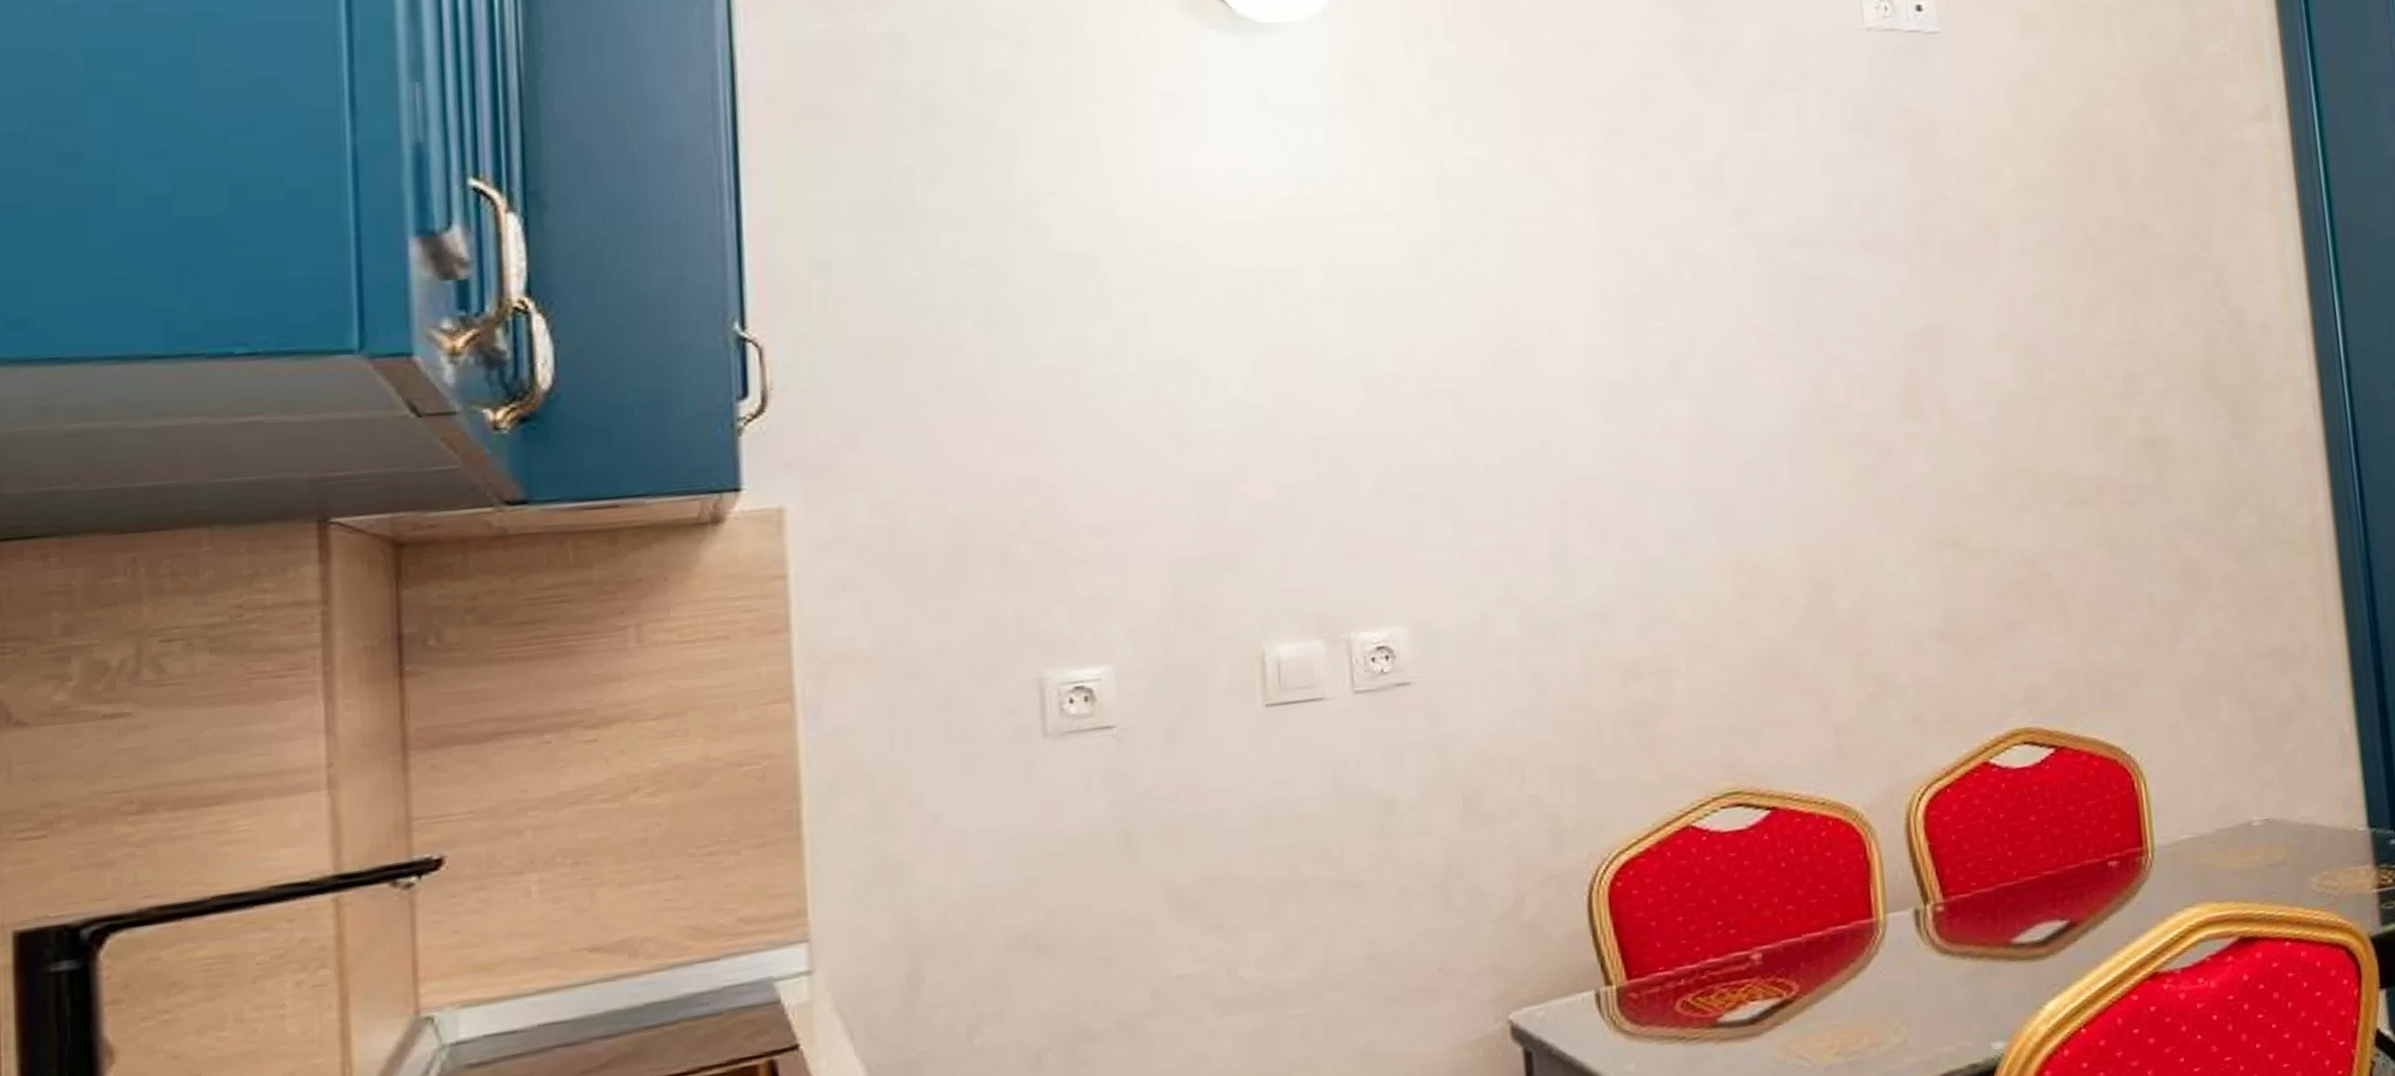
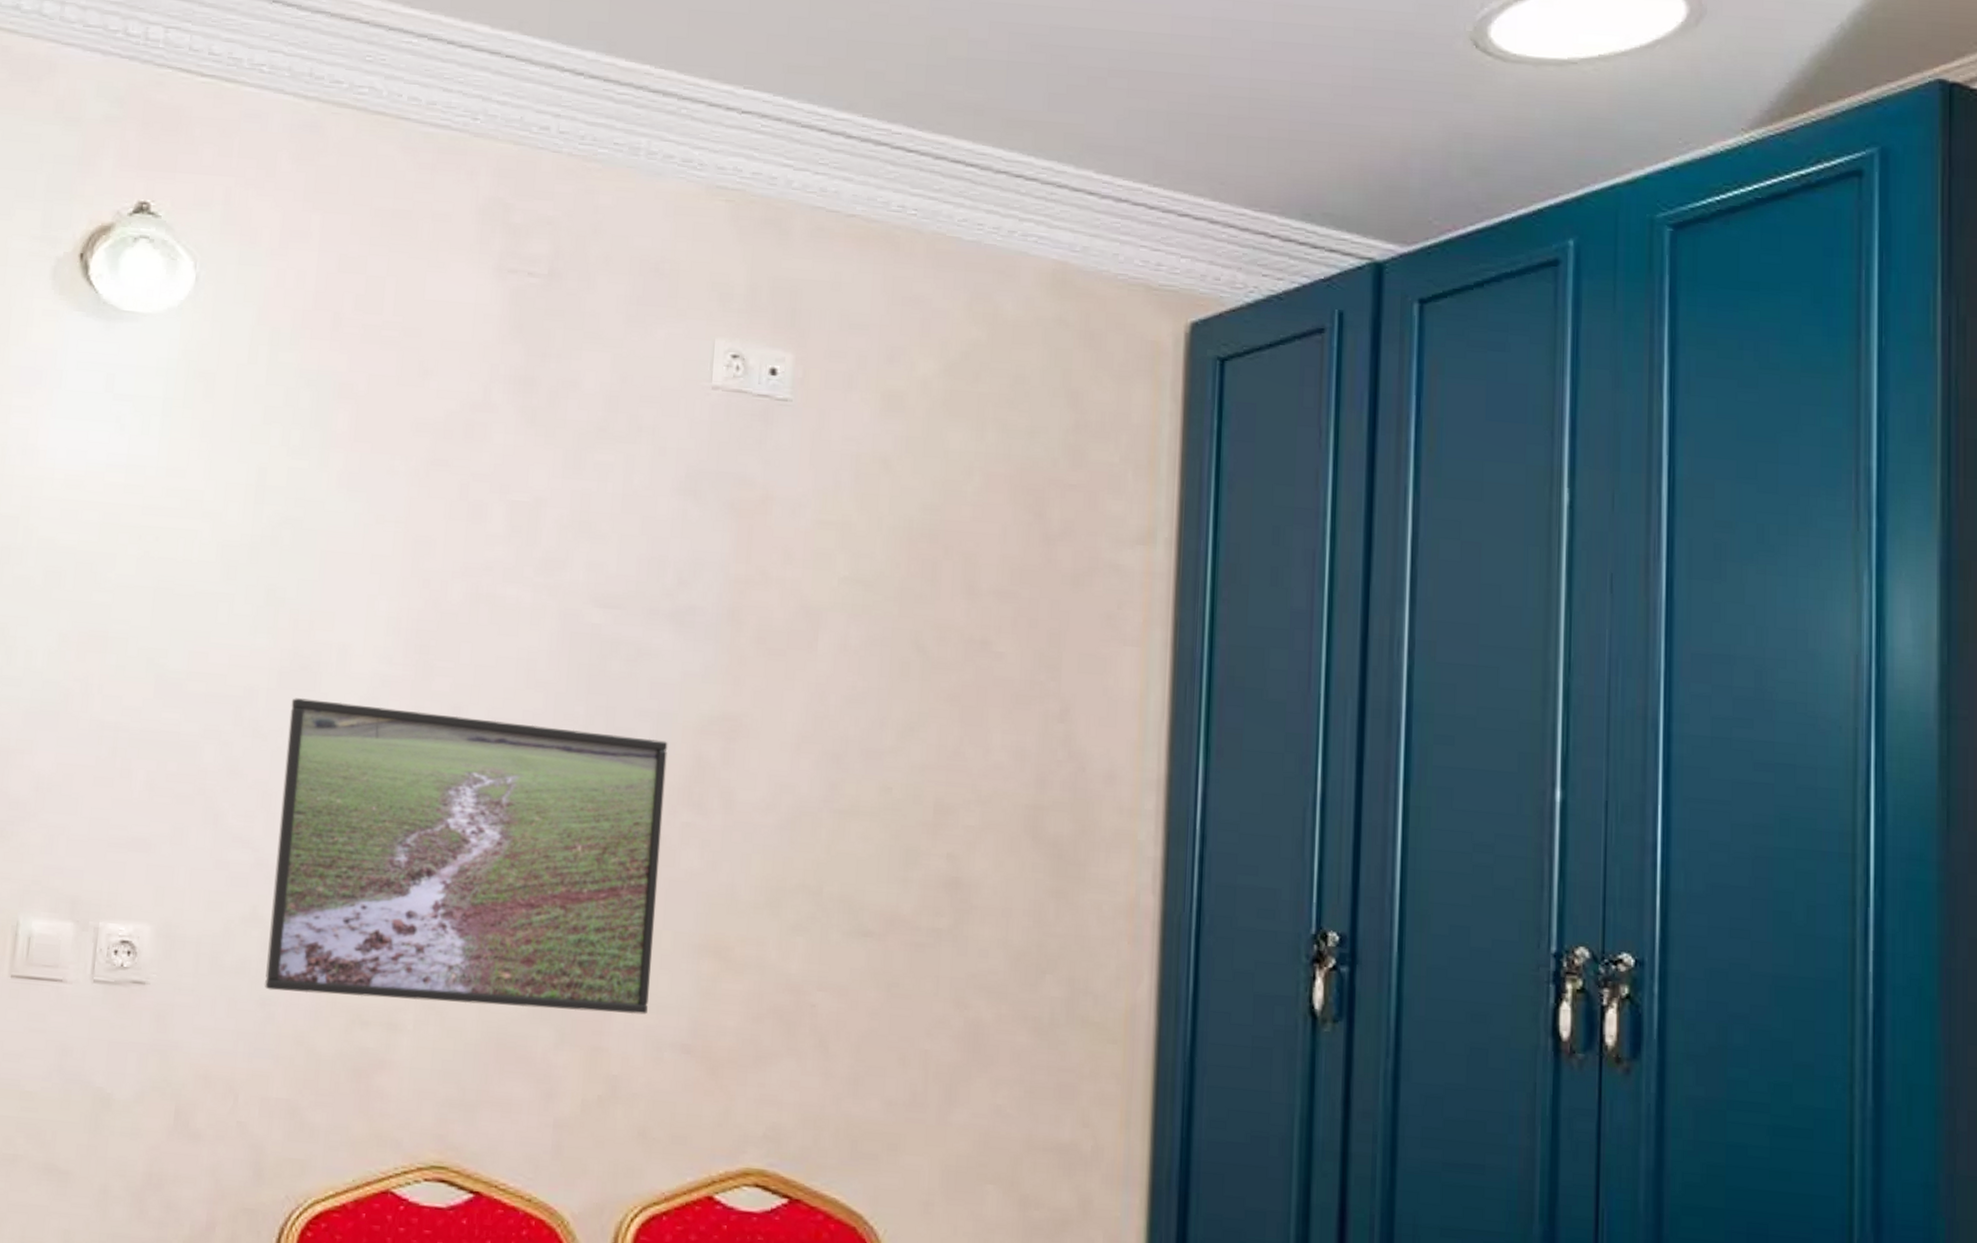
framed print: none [1510,361,1902,664] -> present [265,698,668,1015]

